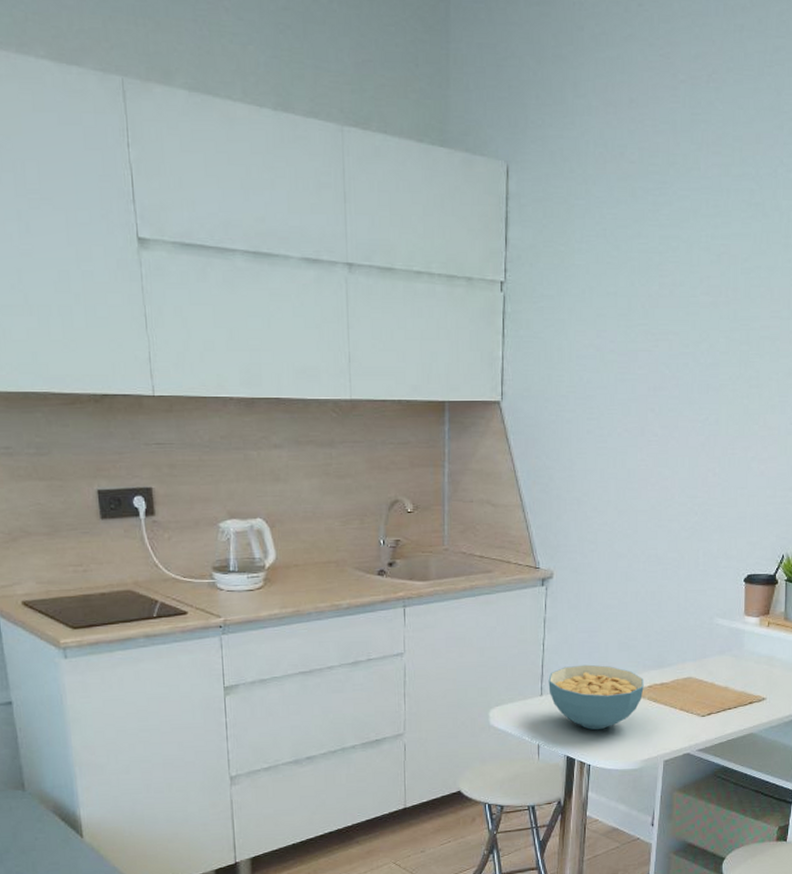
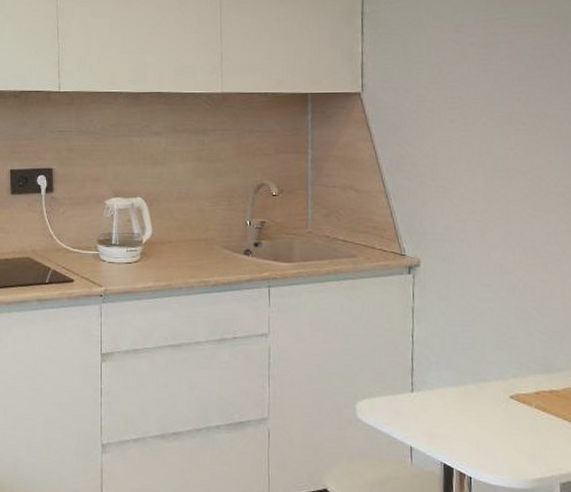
cereal bowl: present [548,664,644,730] -> none [419,361,530,438]

